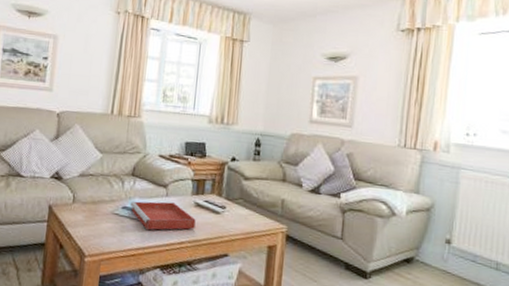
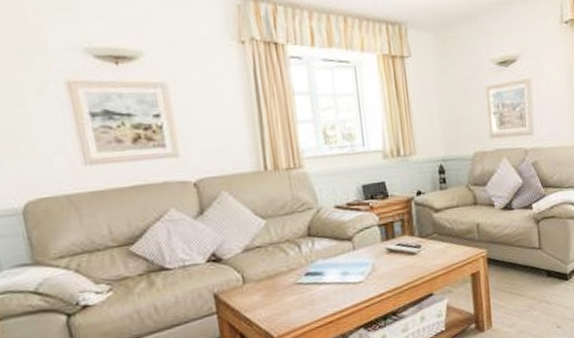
tray: present [130,201,196,230] -> none [313,254,393,291]

